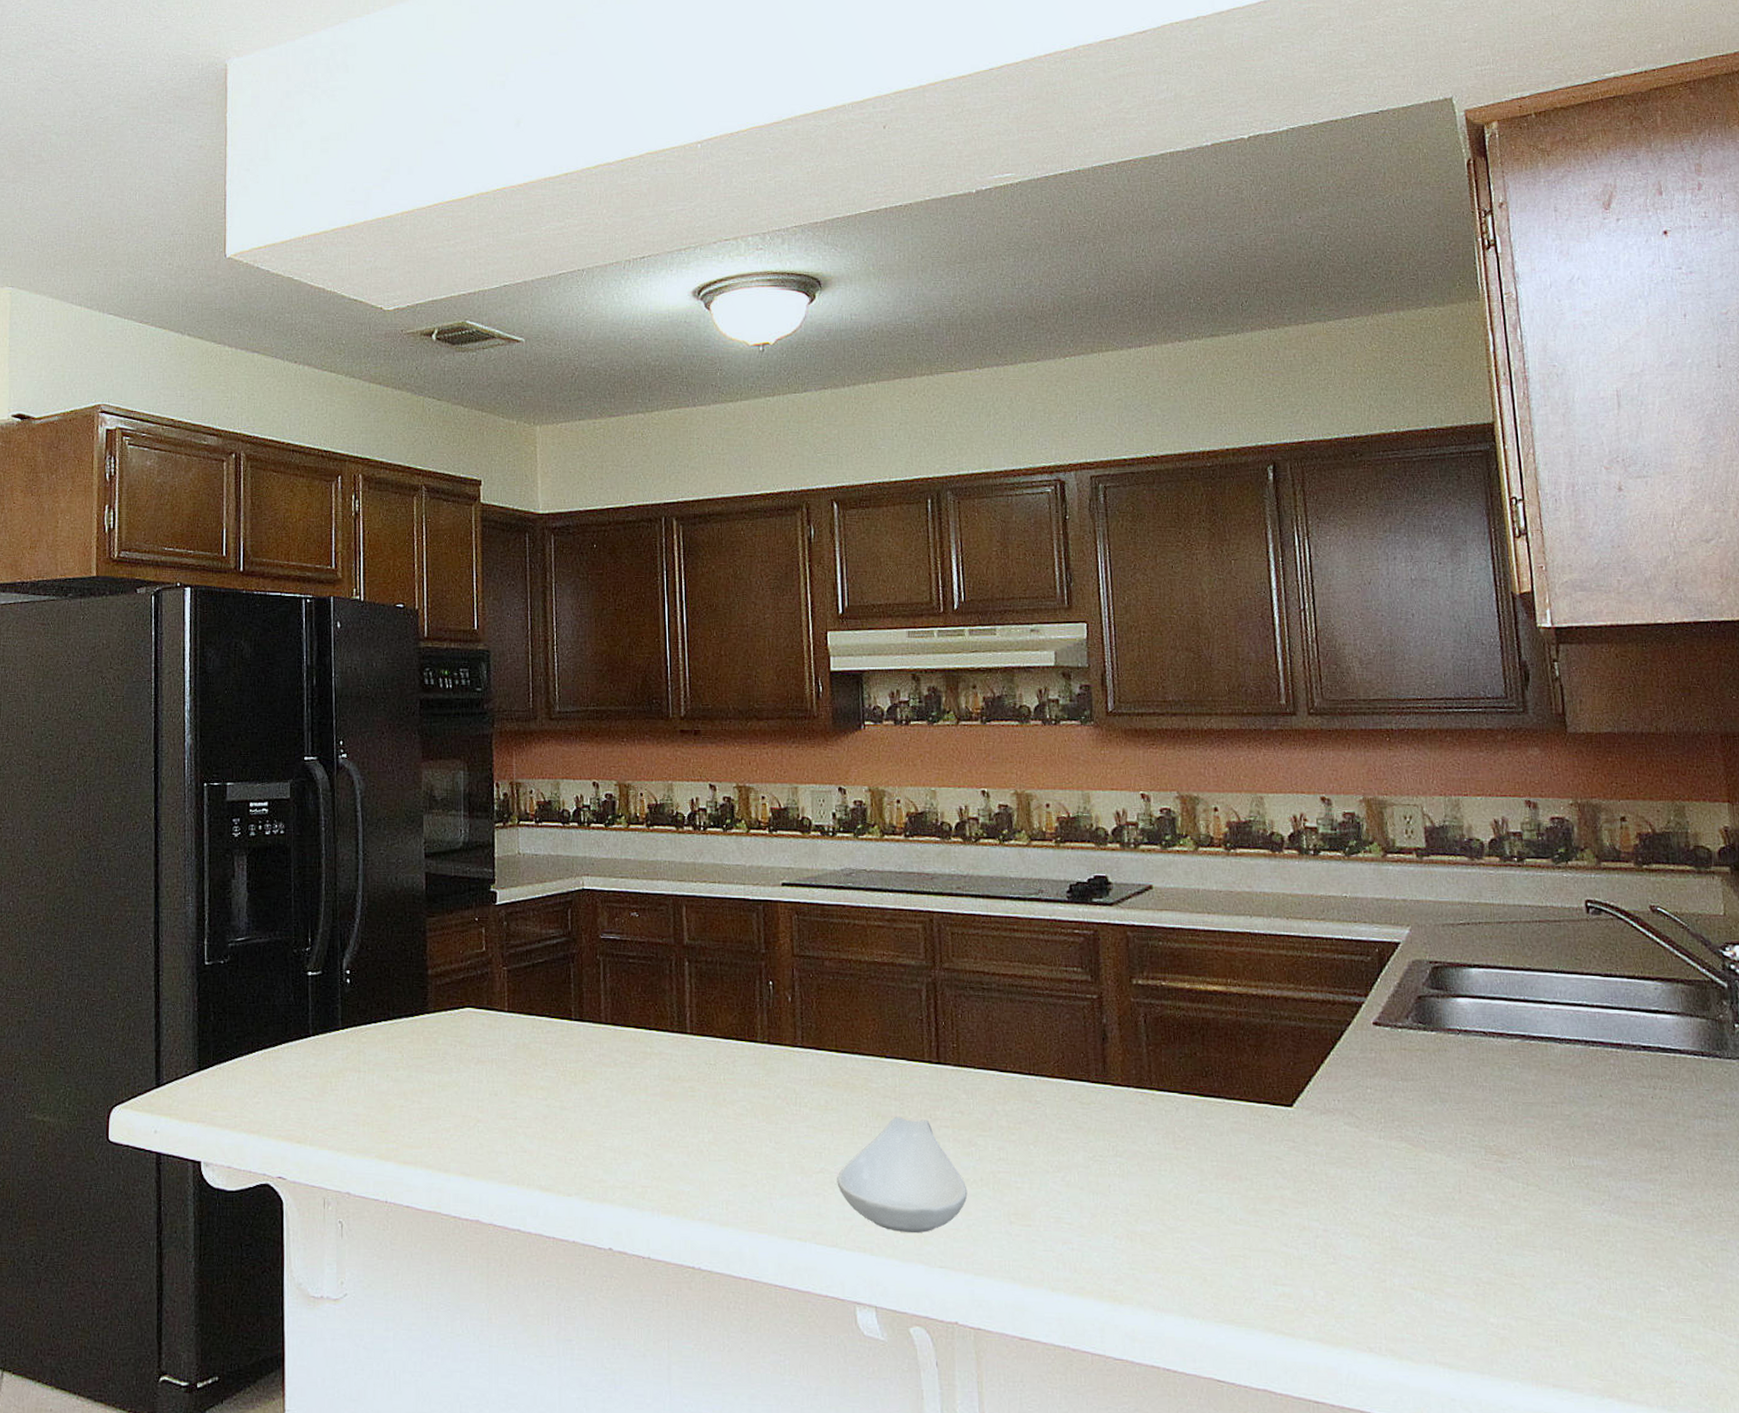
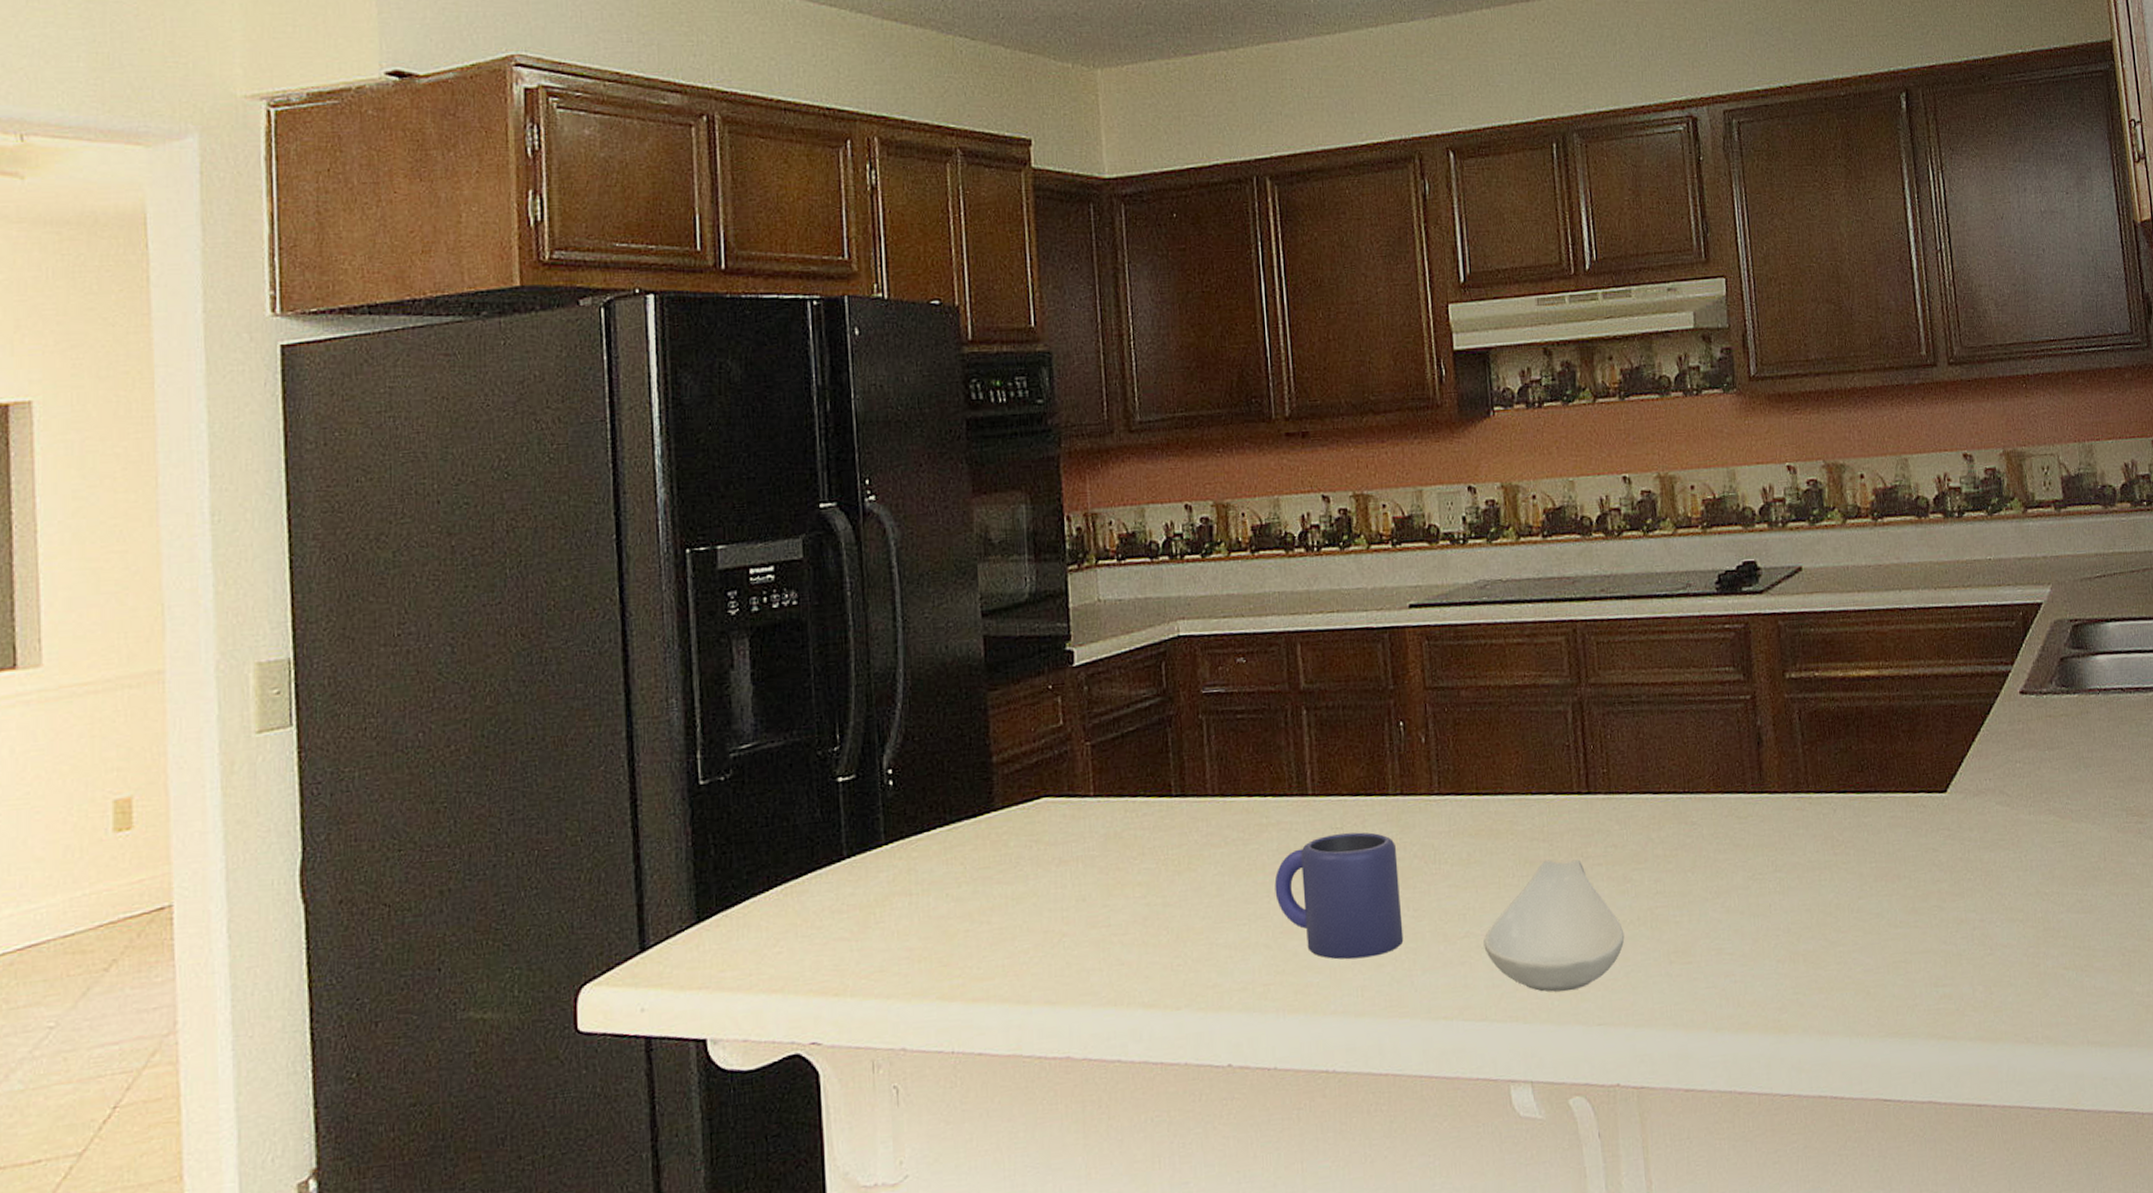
mug: none [655,1069,765,1177] -> present [1274,832,1404,960]

